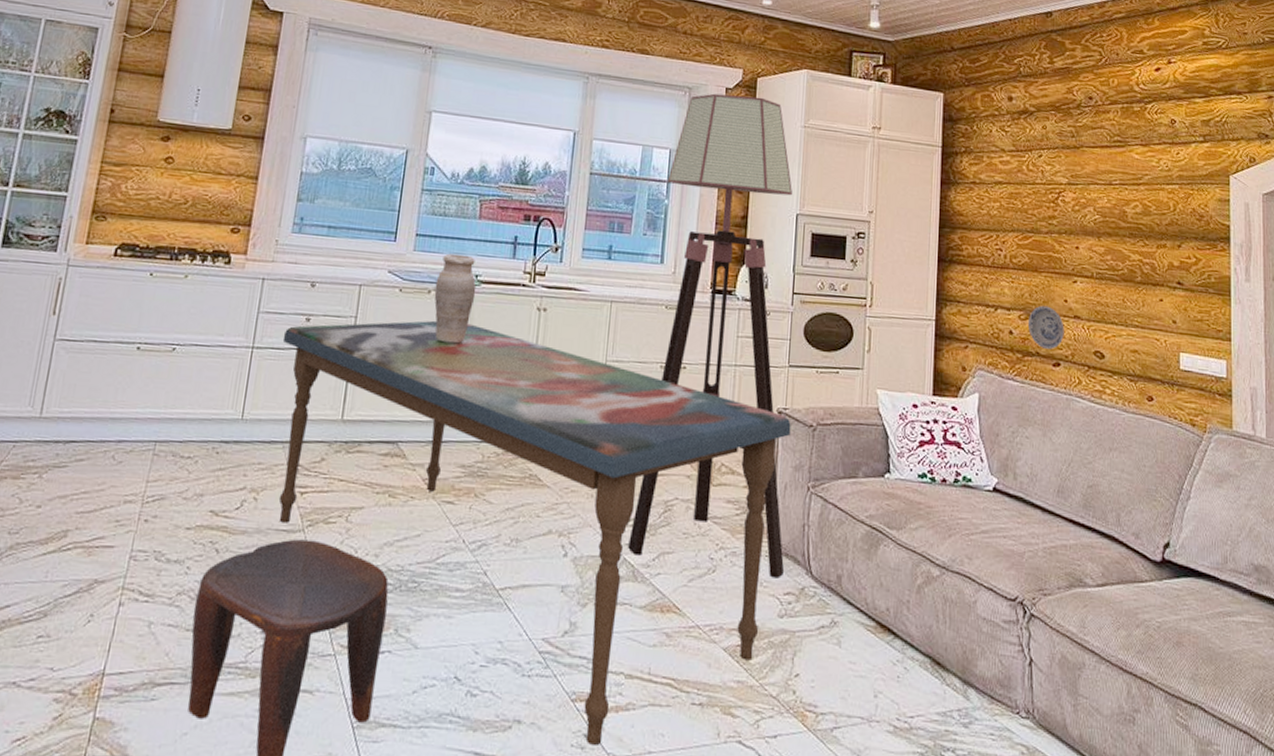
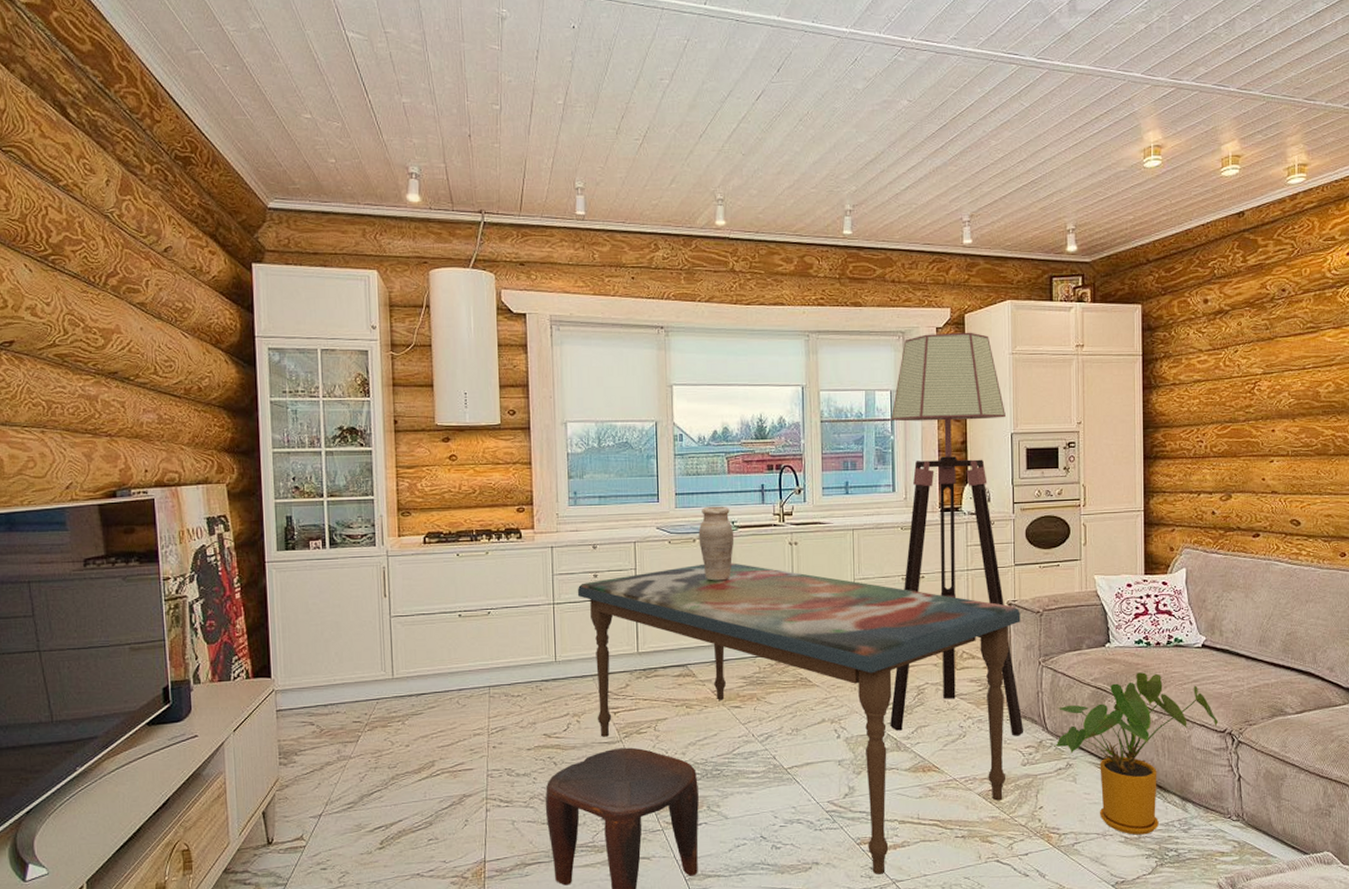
house plant: none [818,514,1009,725] -> present [1054,672,1219,835]
decorative plate: present [1027,305,1064,350] -> none [1228,485,1263,524]

